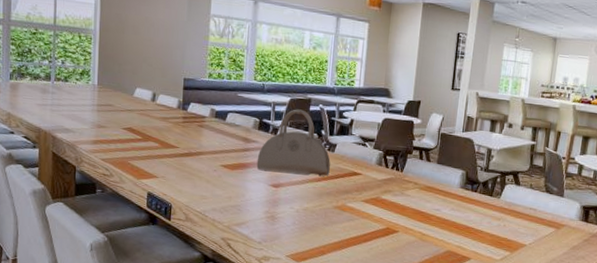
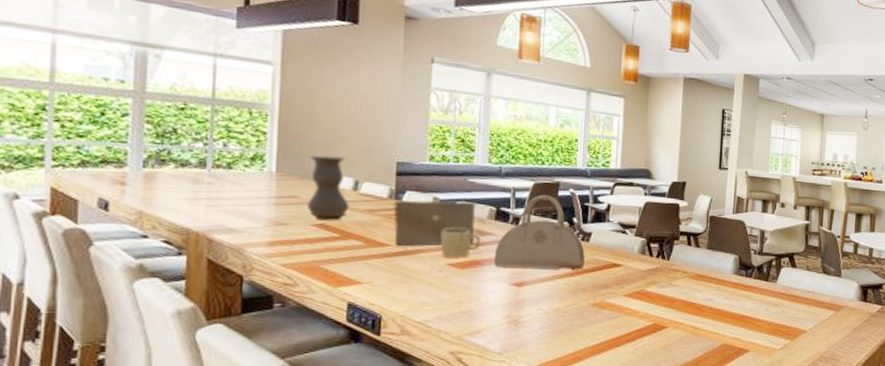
vase: none [119,71,149,126] -> present [307,155,349,222]
laptop: none [181,110,244,150] -> present [394,199,477,246]
mug: none [216,135,247,161] -> present [440,228,481,258]

